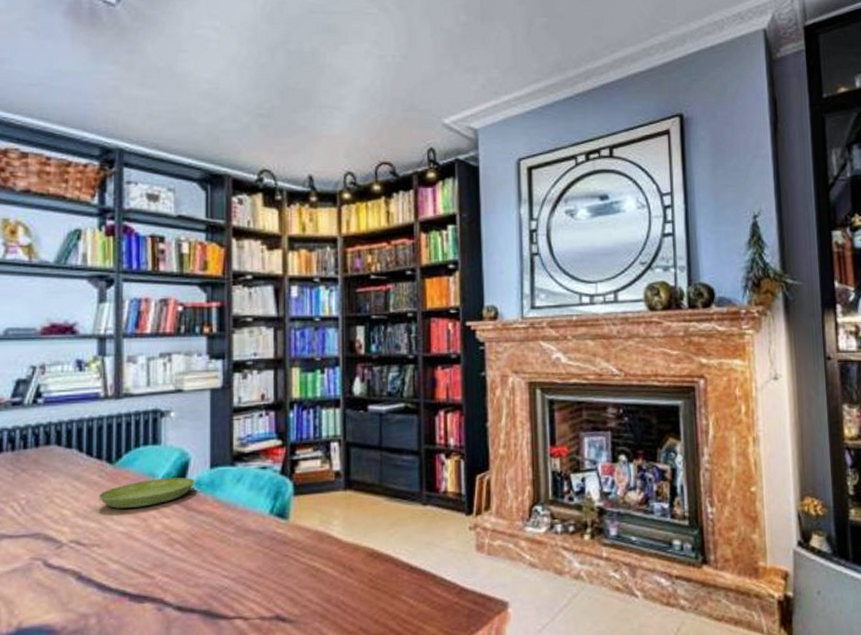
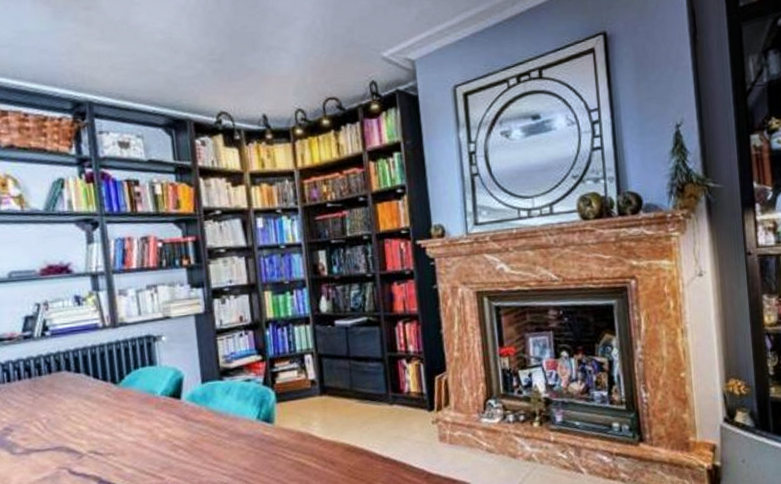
saucer: present [98,477,195,509] -> none [108,392,190,422]

